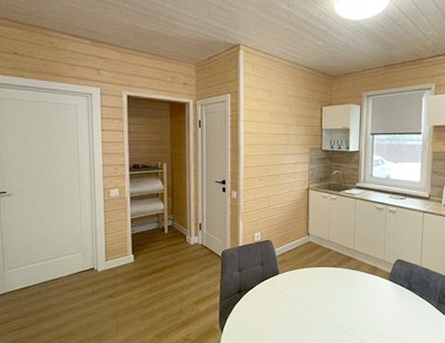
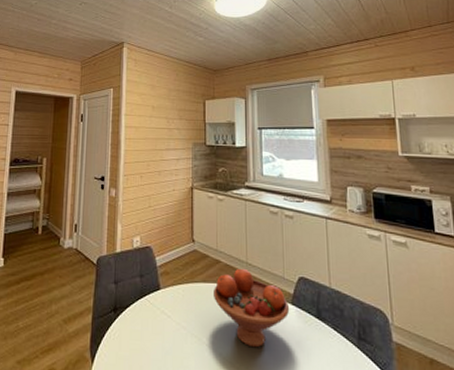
fruit bowl: none [325,254,387,313] -> present [214,268,290,348]

